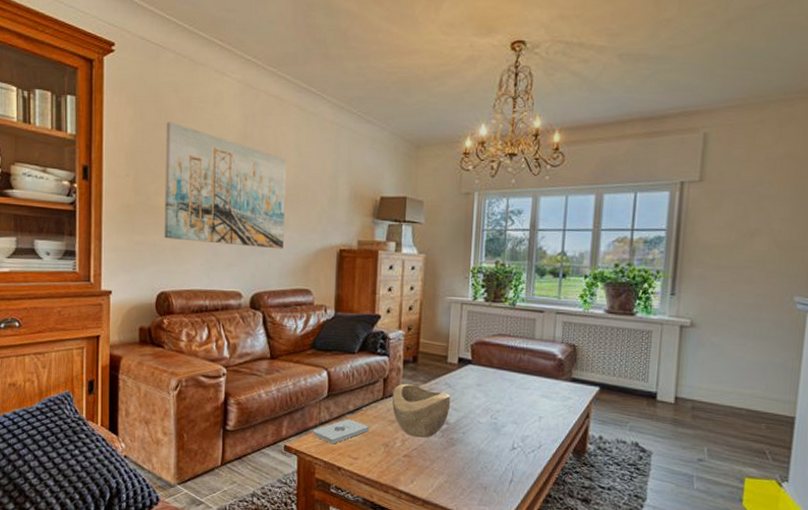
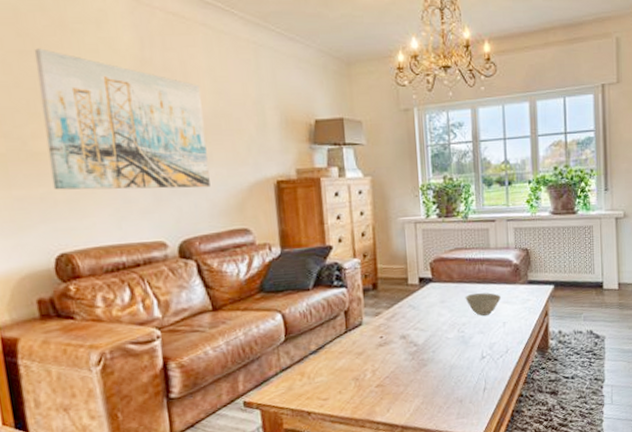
notepad: present [312,419,370,444] -> none [273,359,337,390]
decorative bowl: present [392,383,451,438] -> none [356,311,417,365]
bowl: none [502,382,540,406] -> present [465,292,501,316]

